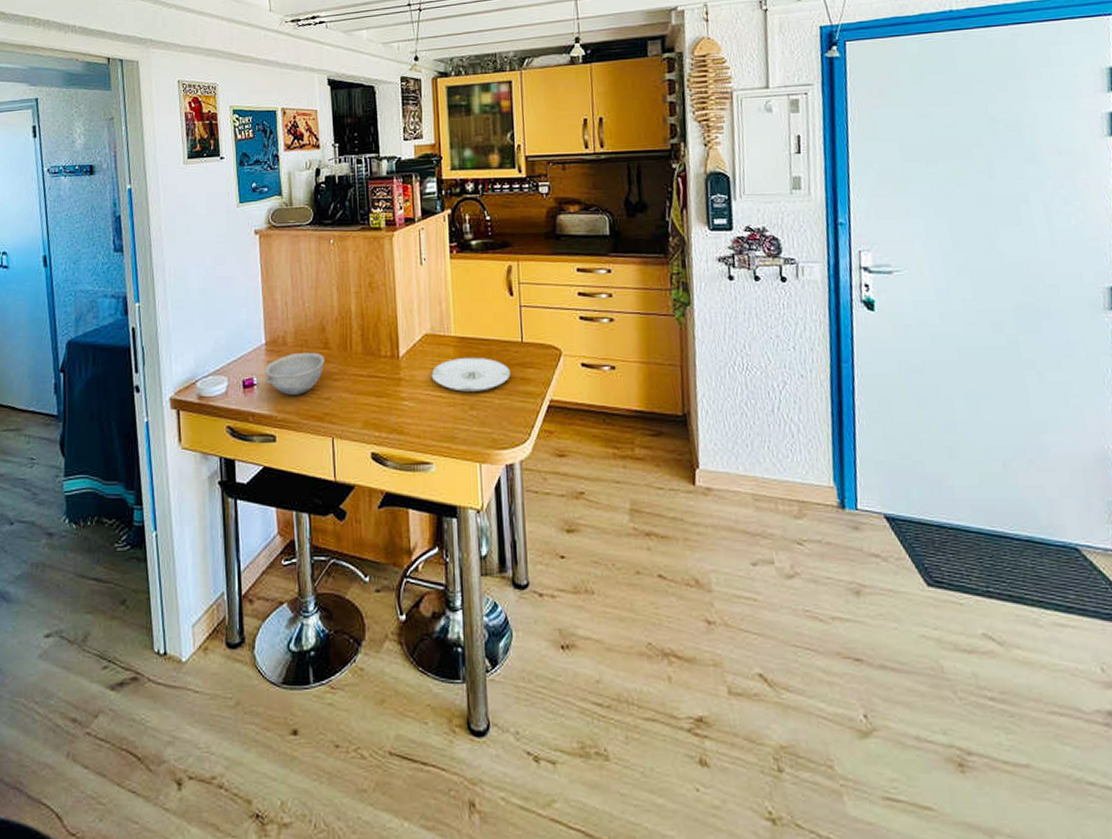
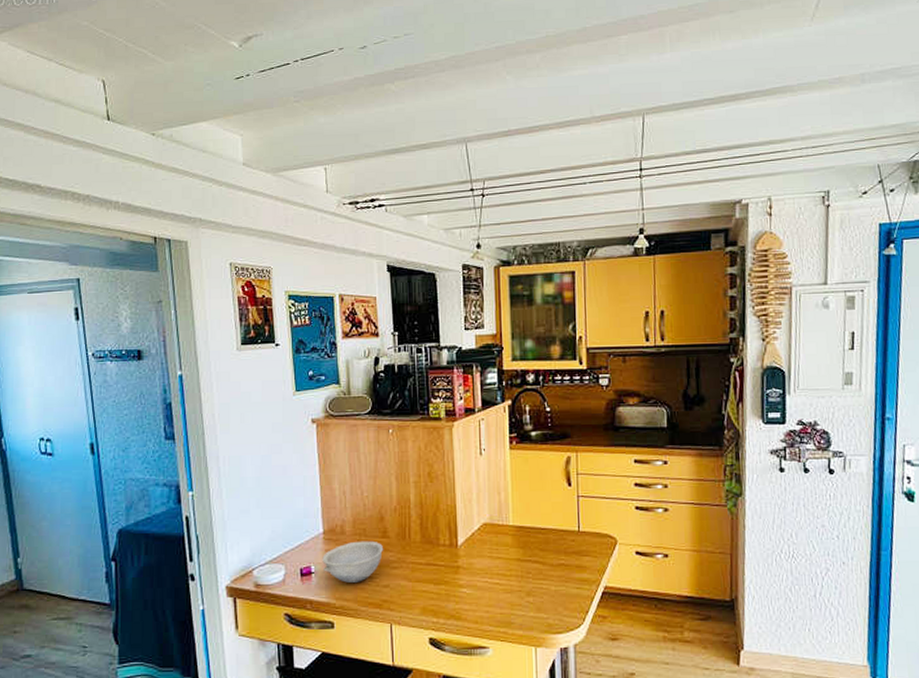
plate: present [431,357,511,392] -> none [489,545,567,579]

